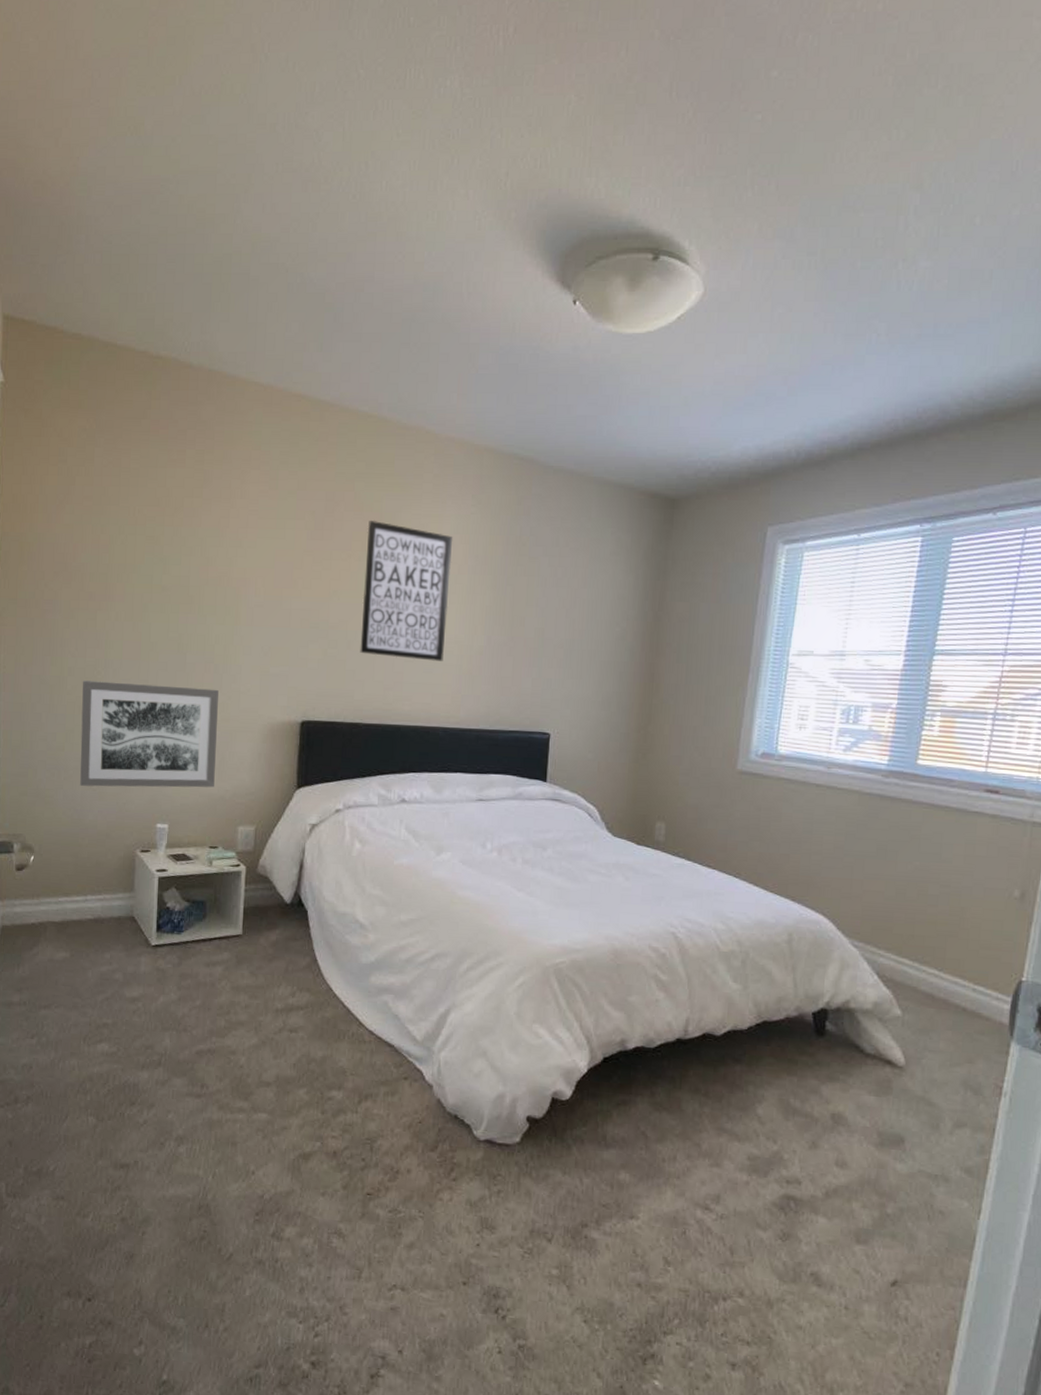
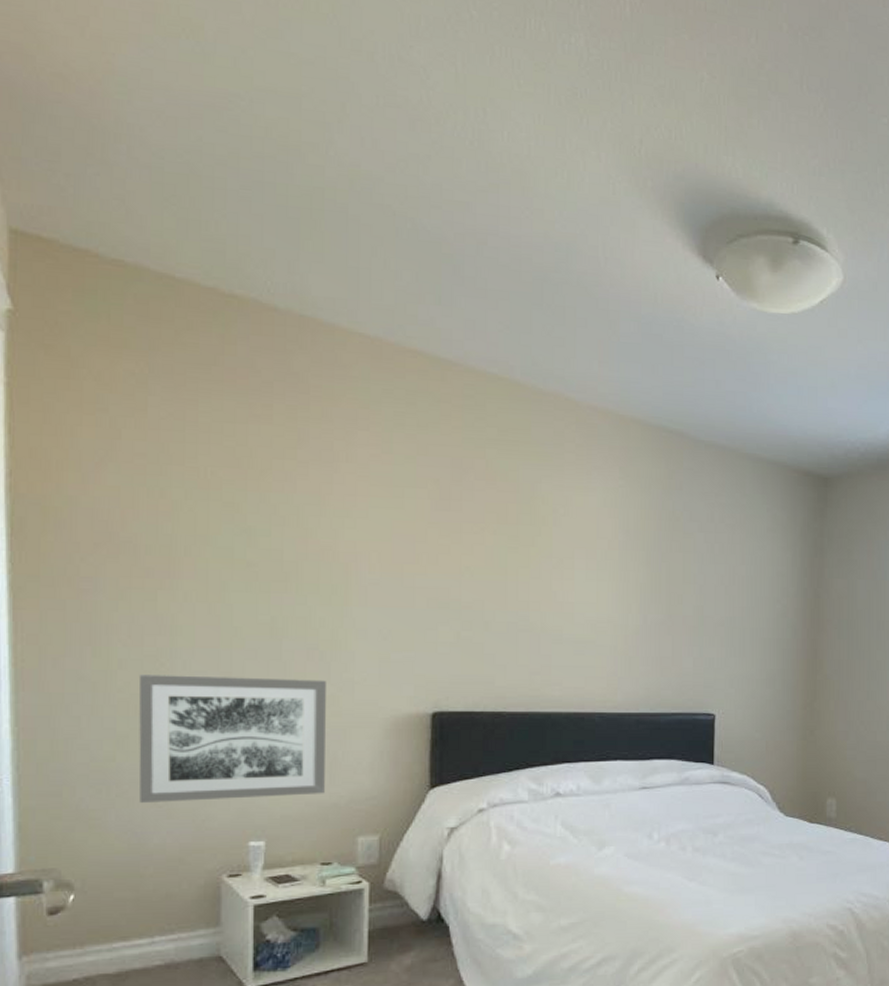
wall art: present [360,520,453,661] -> none [500,490,601,642]

